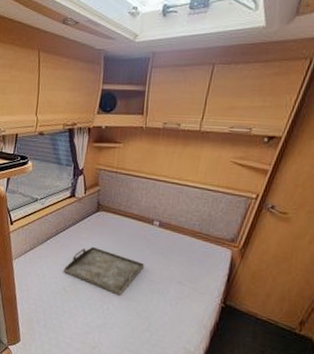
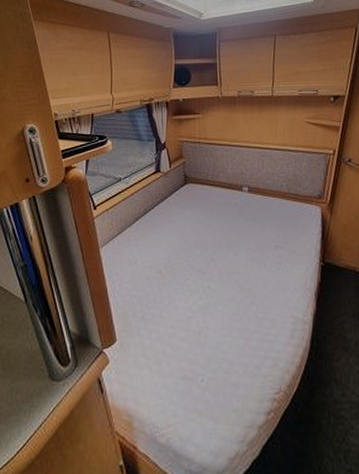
serving tray: present [63,247,145,296] -> none [156,222,241,270]

